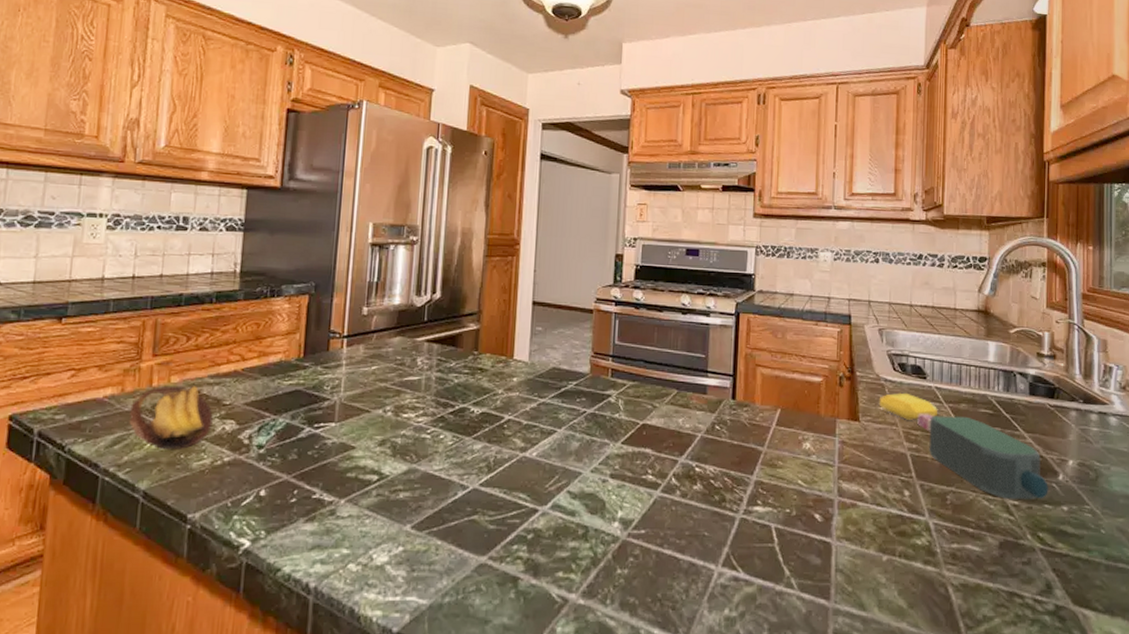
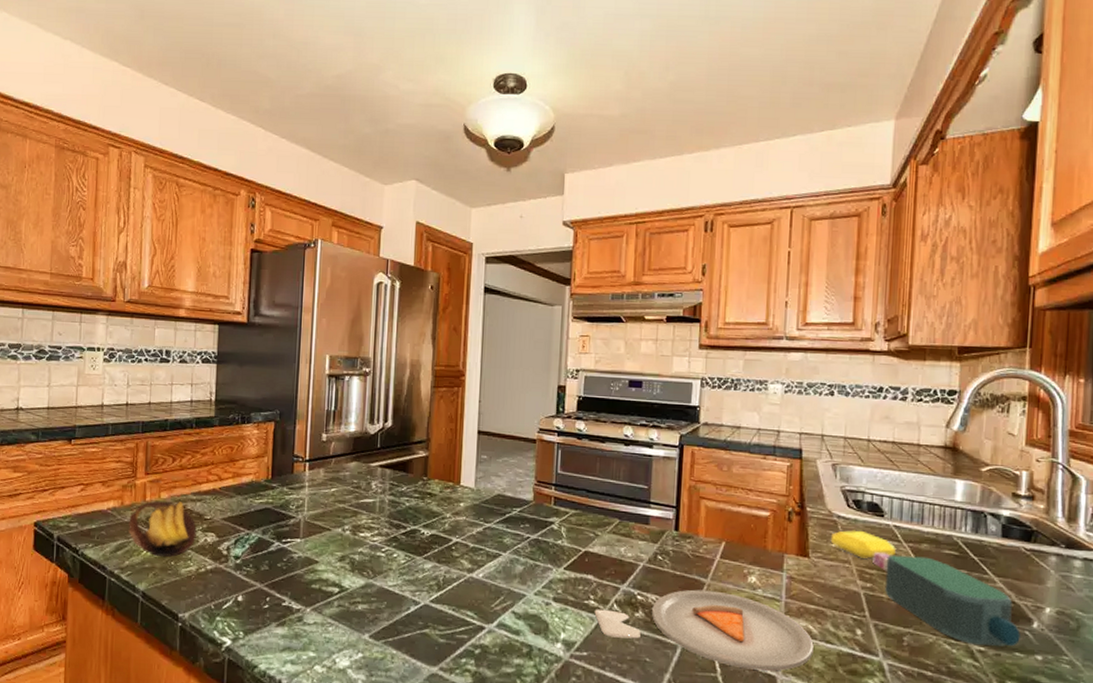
dinner plate: none [652,458,865,537] -> present [594,589,814,671]

